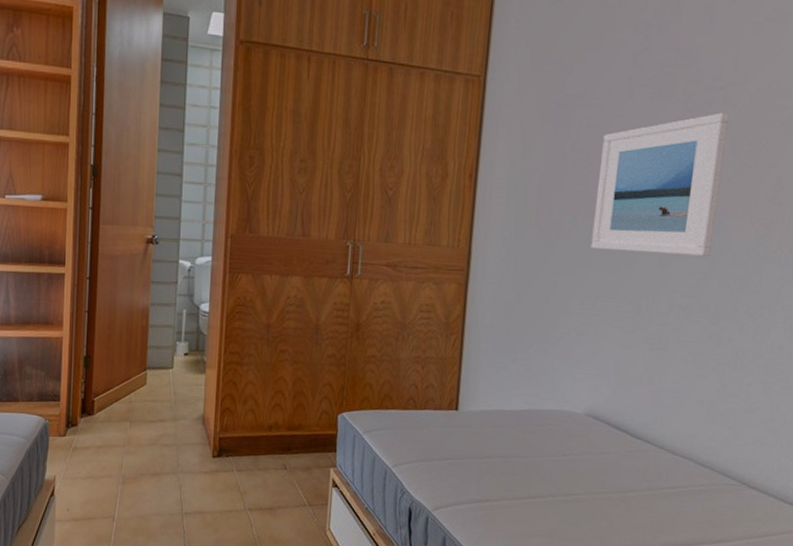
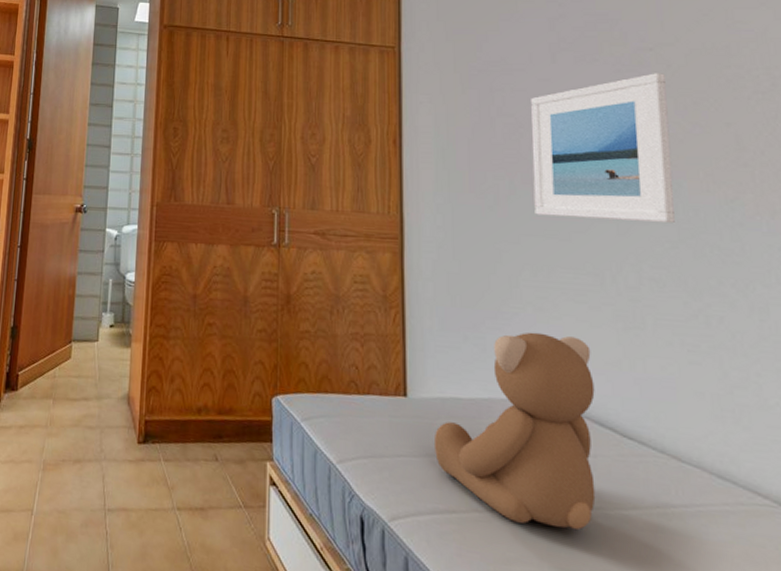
teddy bear: none [477,353,619,509] -> present [433,332,596,530]

